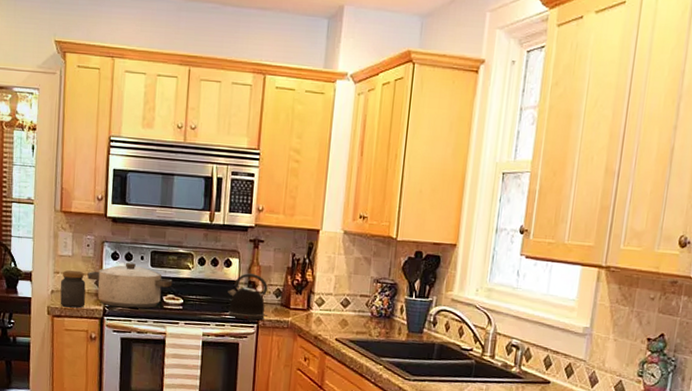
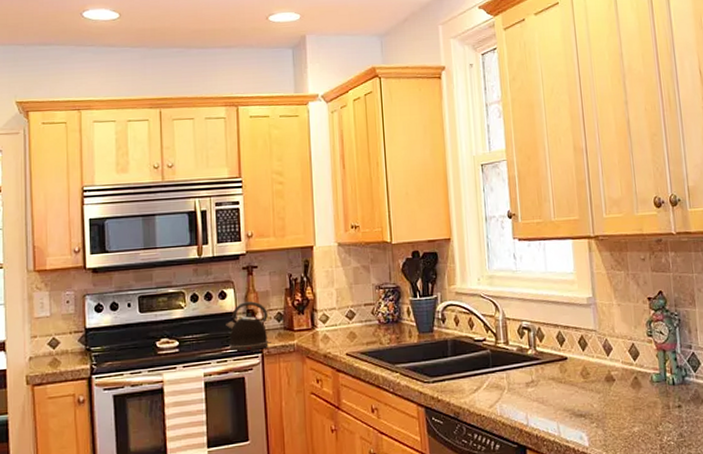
jar: present [60,270,86,308] -> none [39,330,70,373]
cooking pot: present [87,262,173,309] -> none [69,311,165,363]

